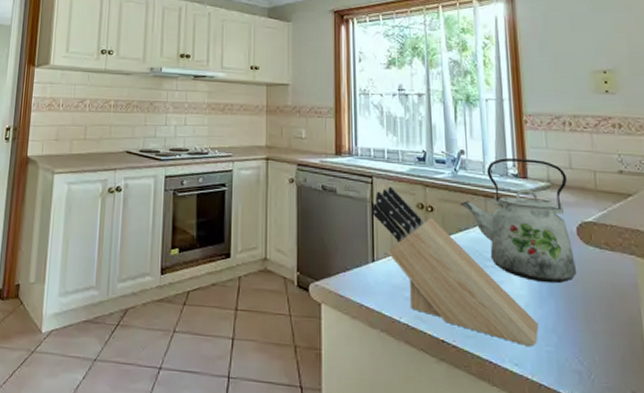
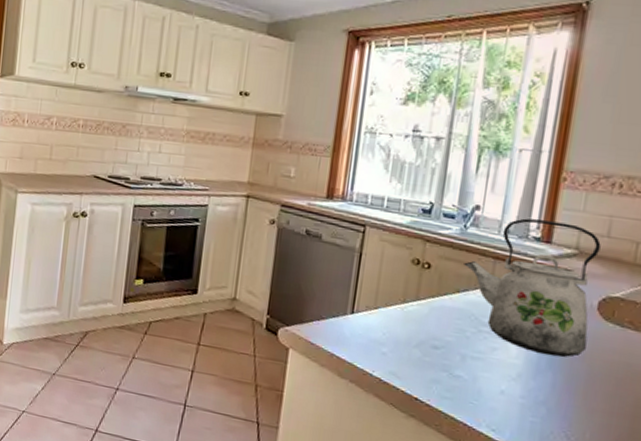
knife block: present [372,186,539,347] -> none [359,237,528,416]

